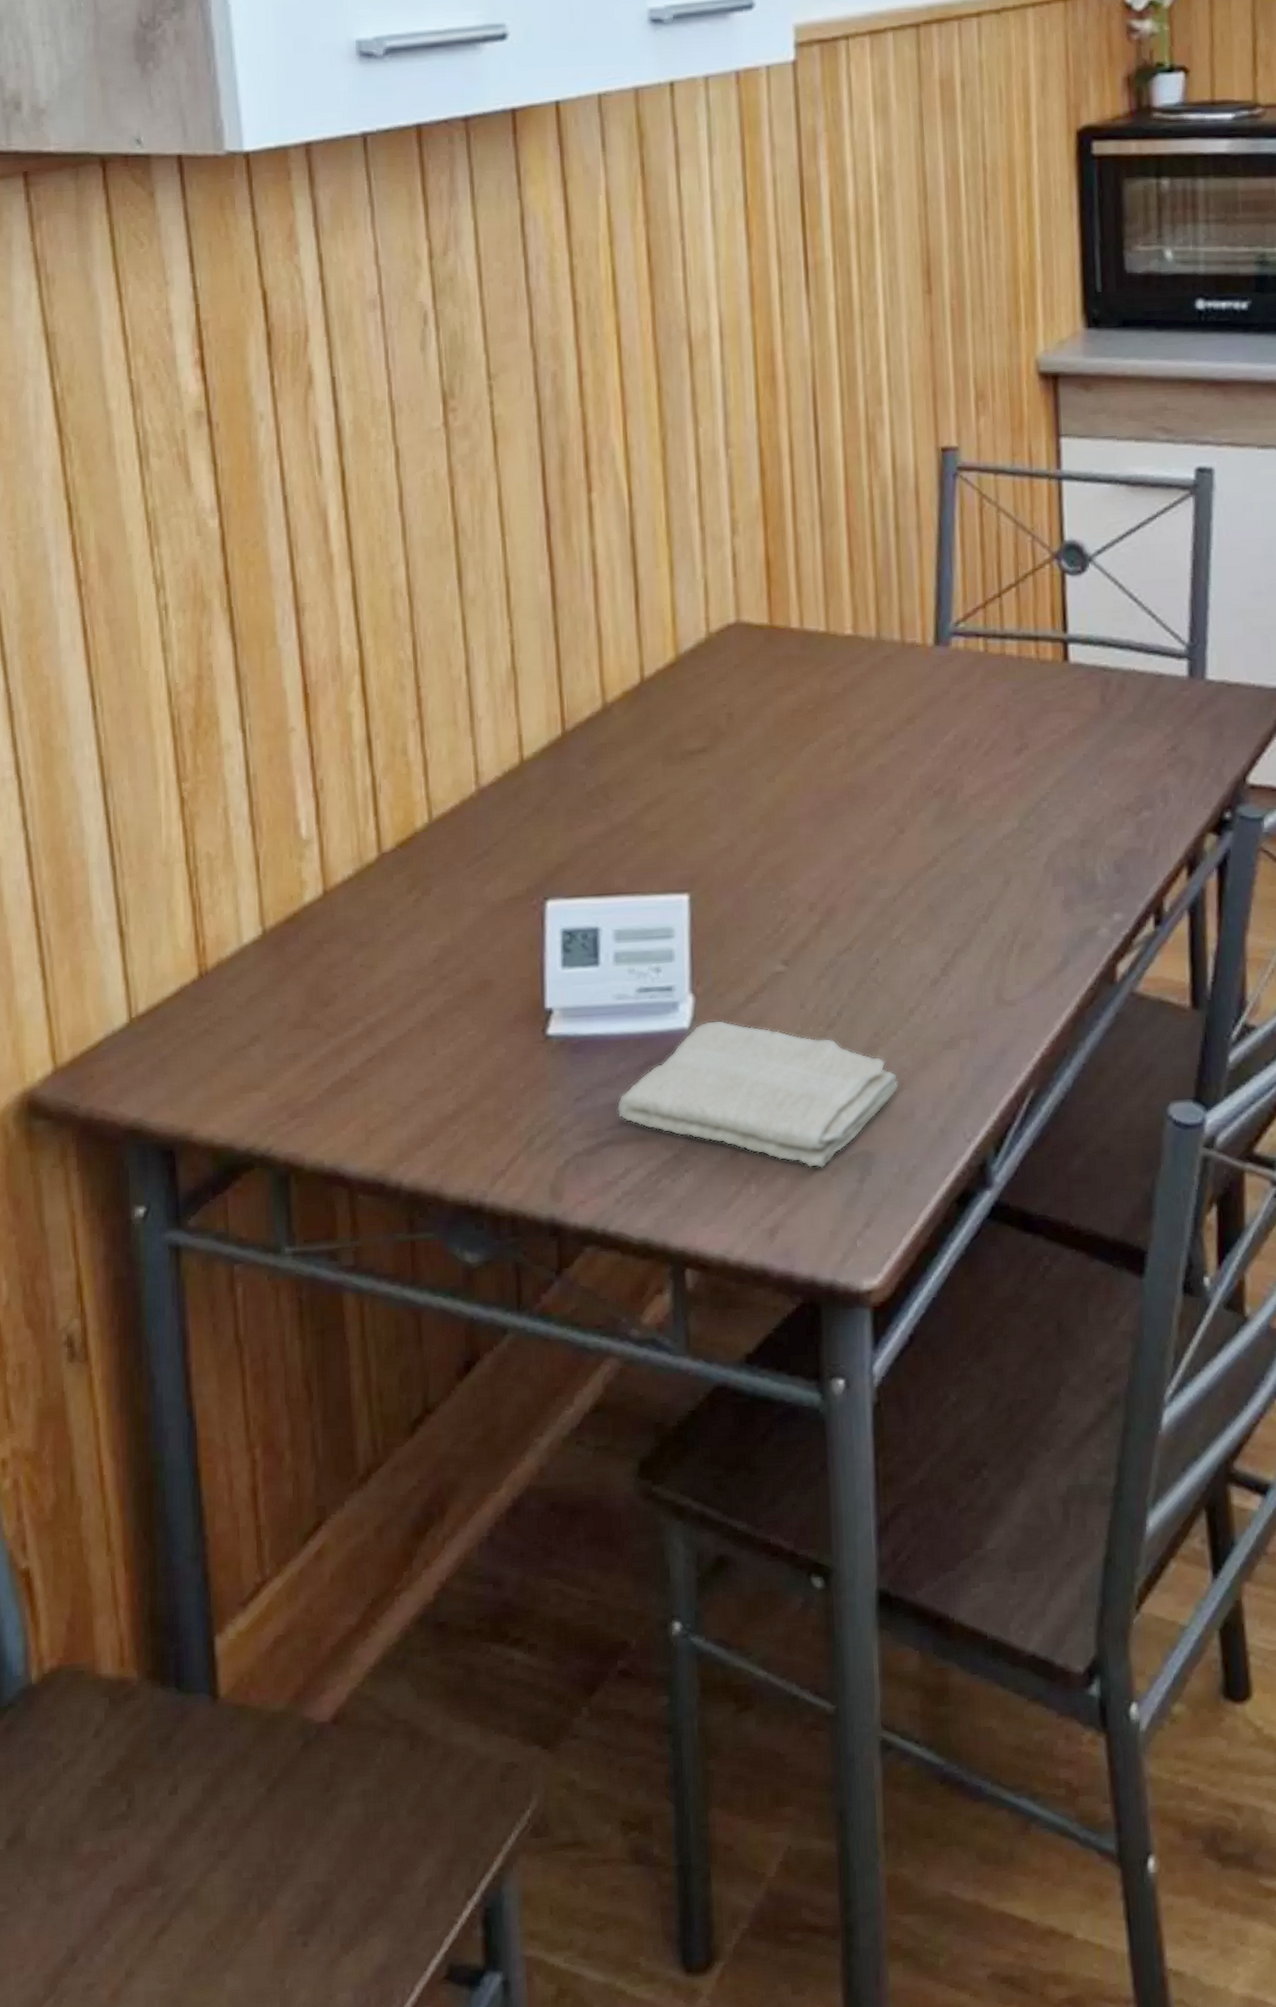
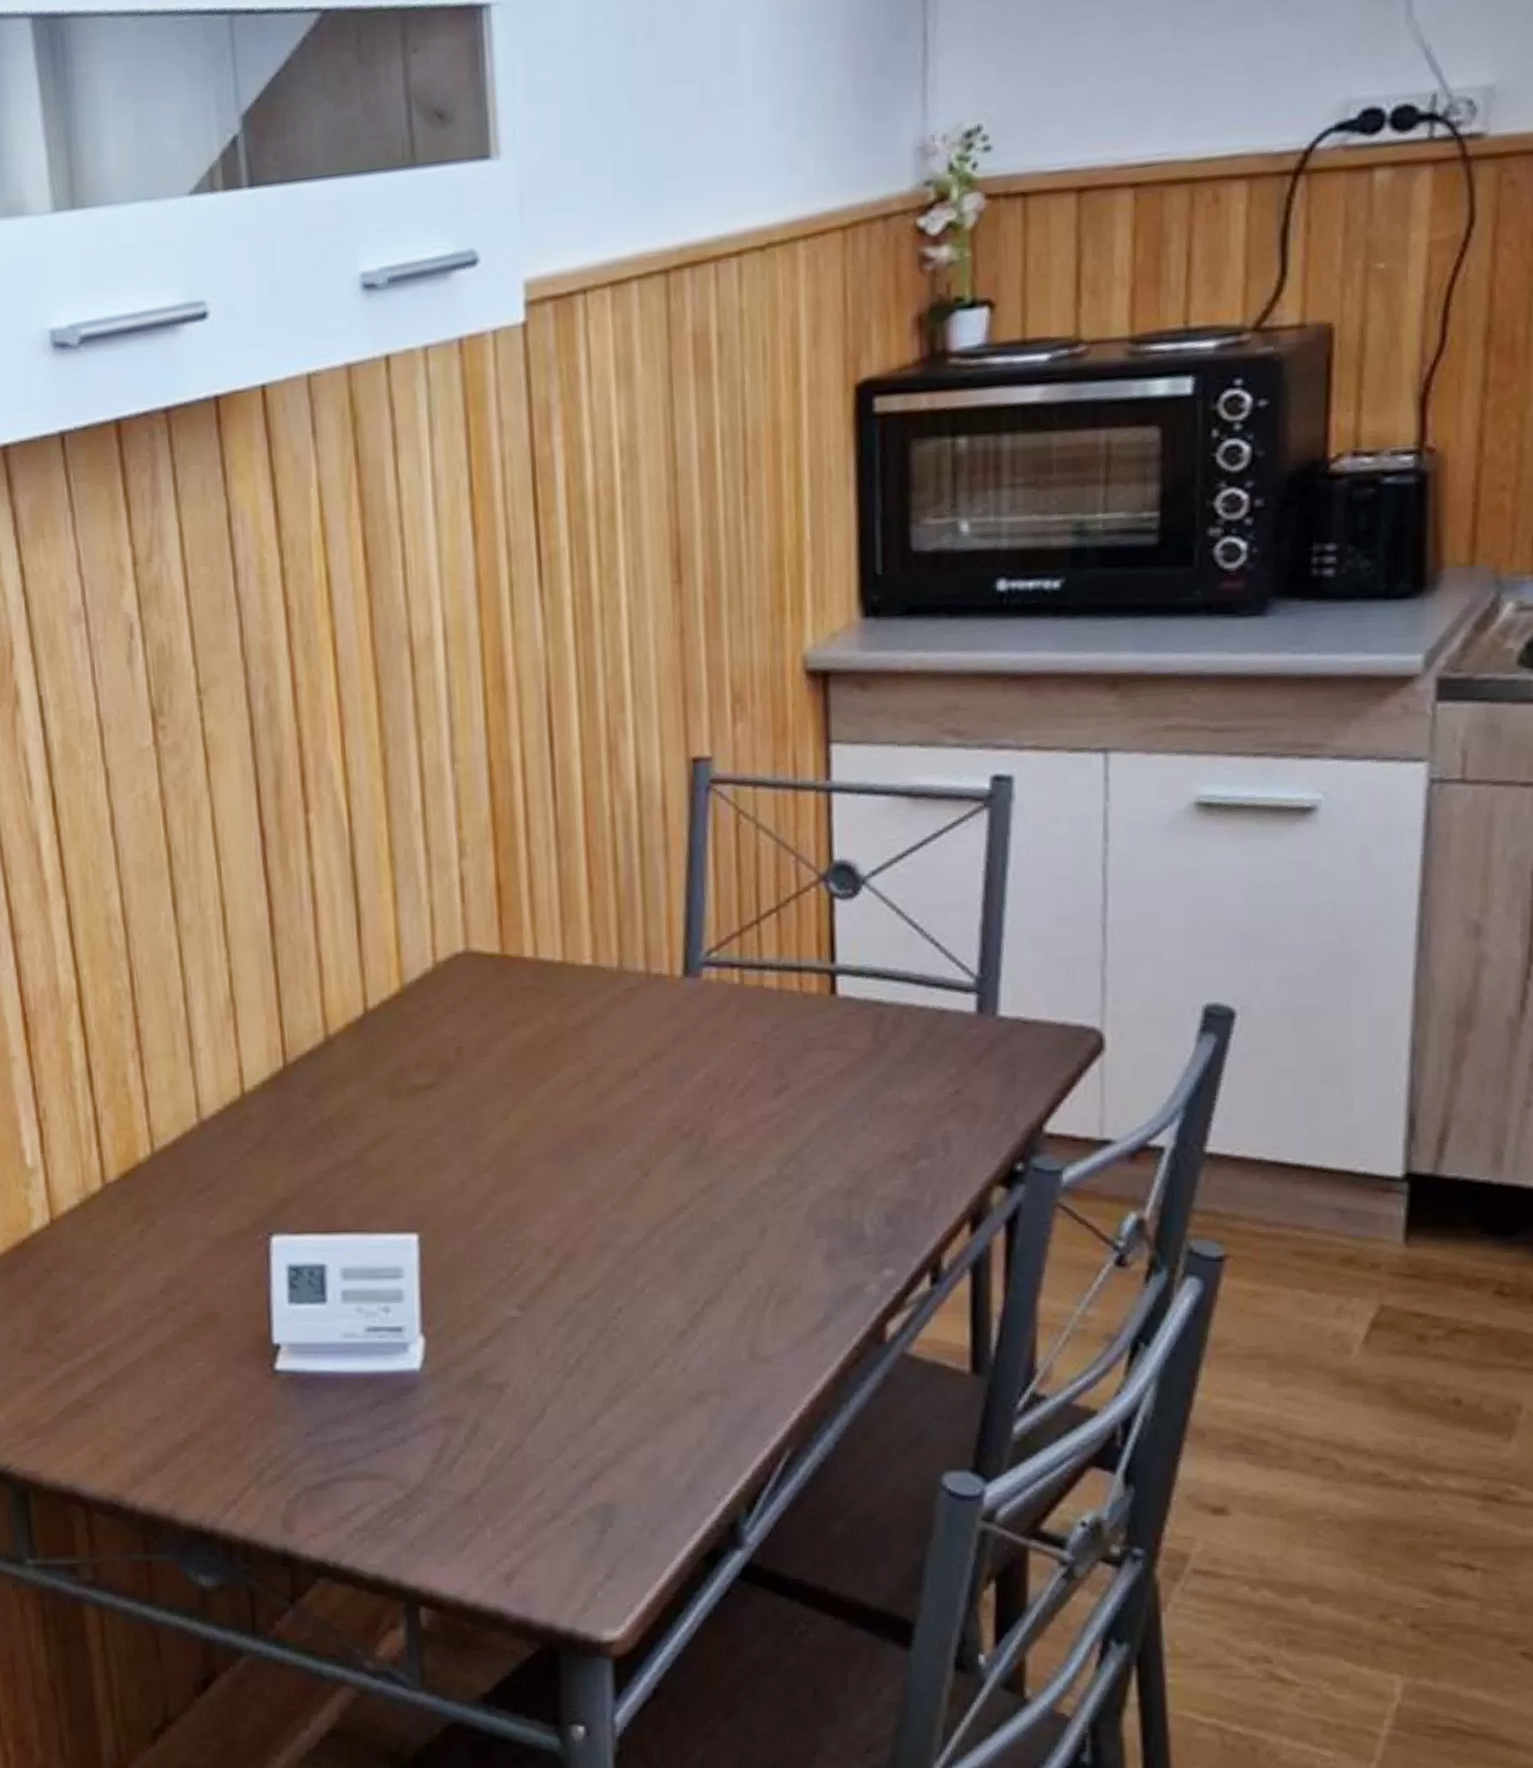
washcloth: present [616,1020,900,1169] -> none [347,1362,644,1518]

